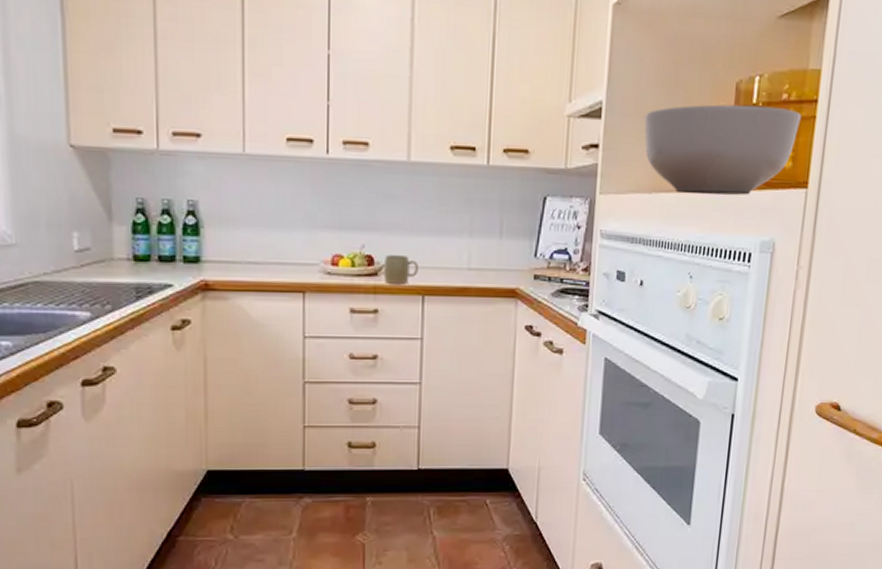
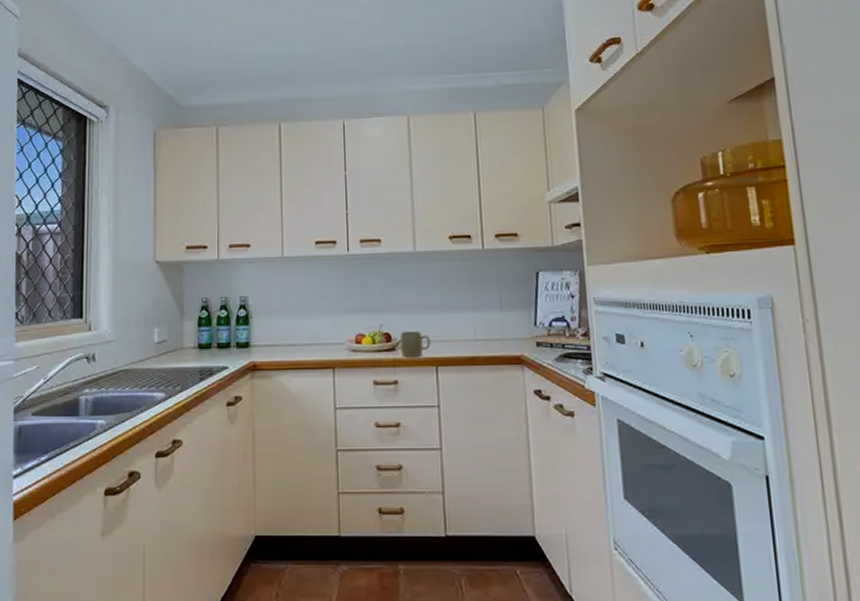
bowl: present [643,104,802,196] -> none [617,175,773,260]

